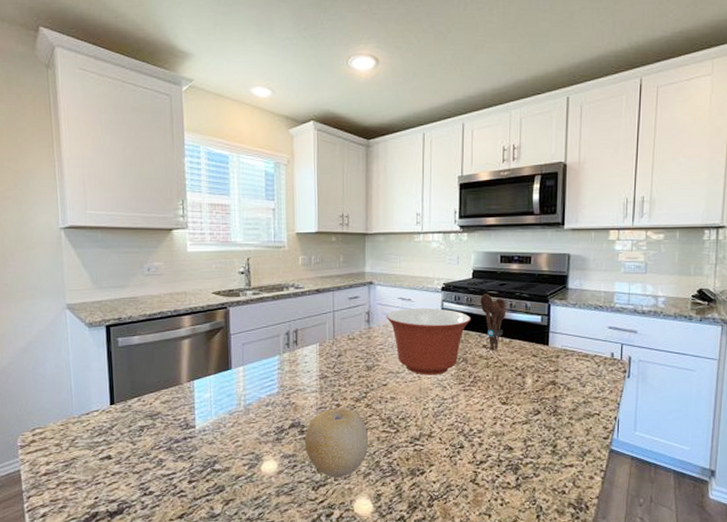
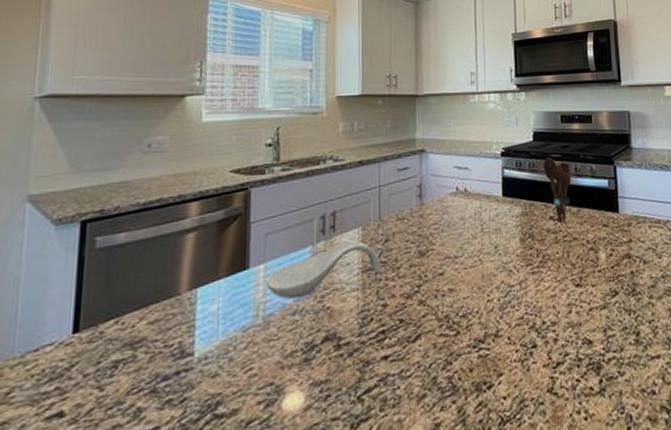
spoon rest: none [244,354,336,394] -> present [265,241,382,299]
fruit: present [305,408,369,478] -> none [342,308,423,408]
mixing bowl: present [386,307,471,375] -> none [440,177,535,258]

